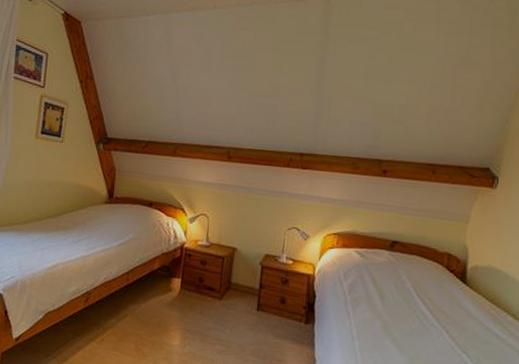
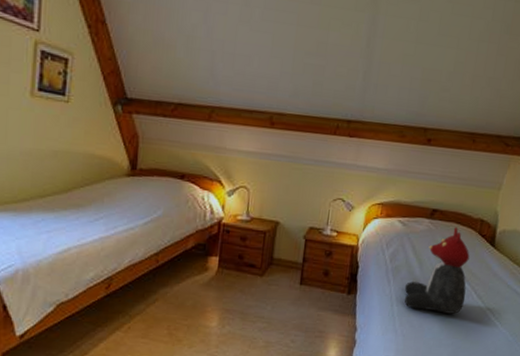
teddy bear: none [365,260,438,355] -> present [404,227,470,314]

